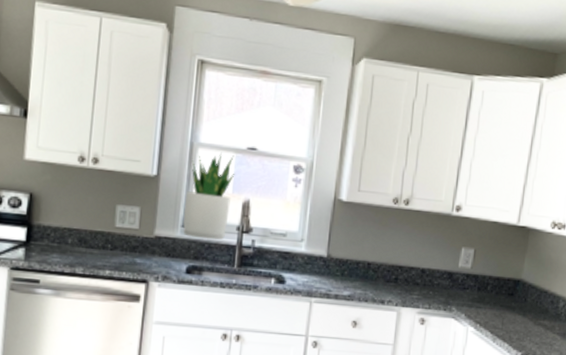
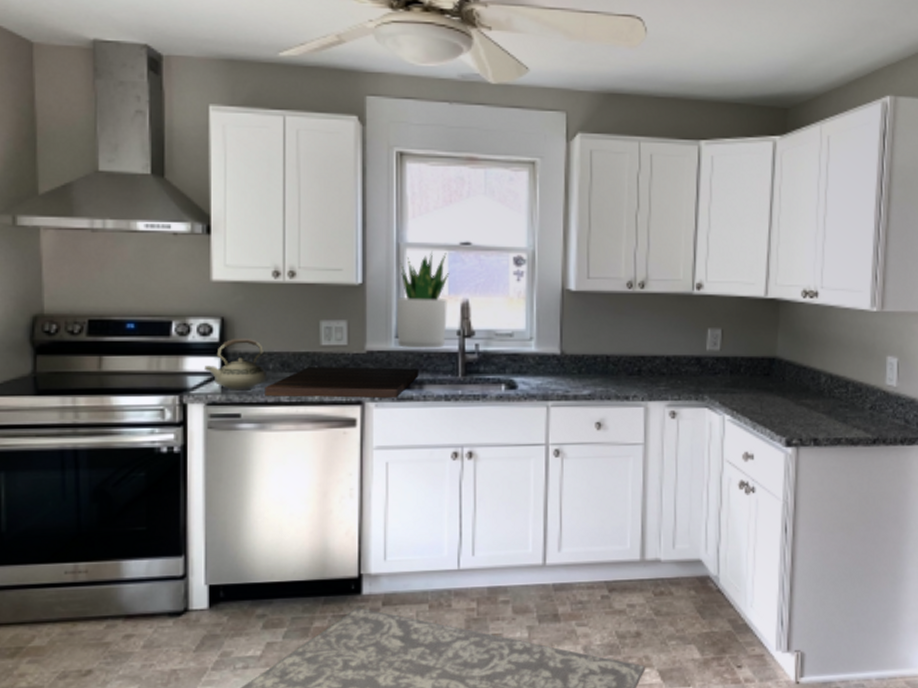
teakettle: none [11,212,66,260] -> present [204,338,268,391]
cutting board: none [62,245,199,281] -> present [265,367,419,399]

